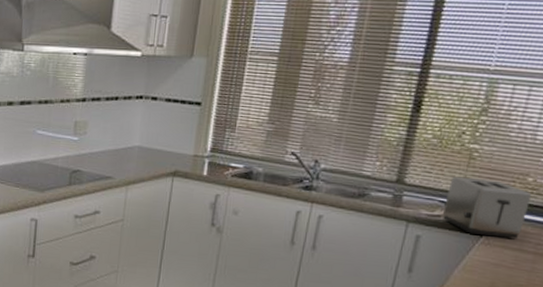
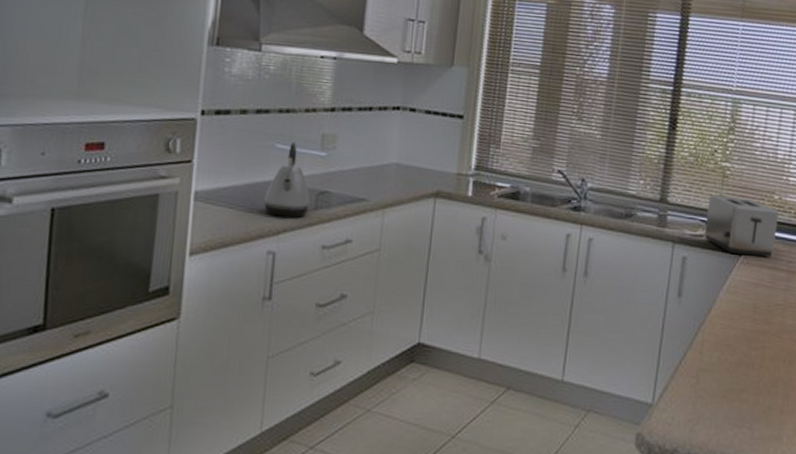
kettle: none [27,128,66,192] -> present [263,142,311,218]

